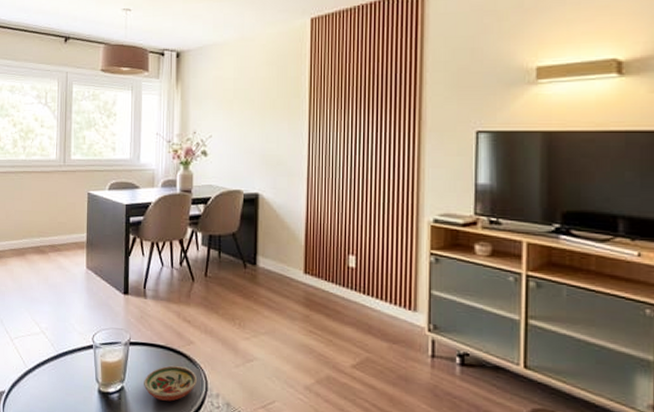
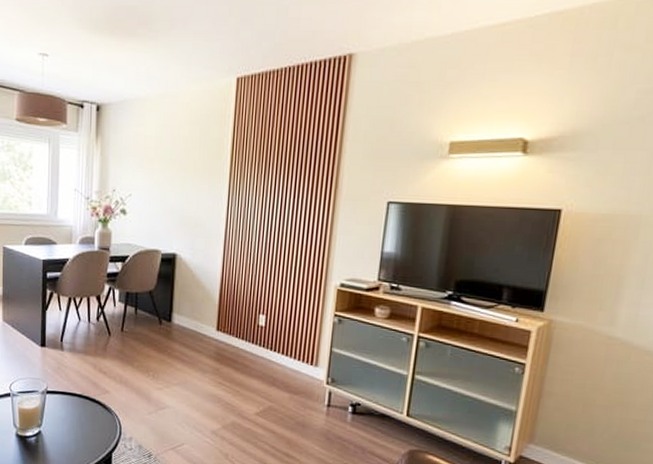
decorative bowl: present [144,365,196,402] -> none [60,412,111,444]

